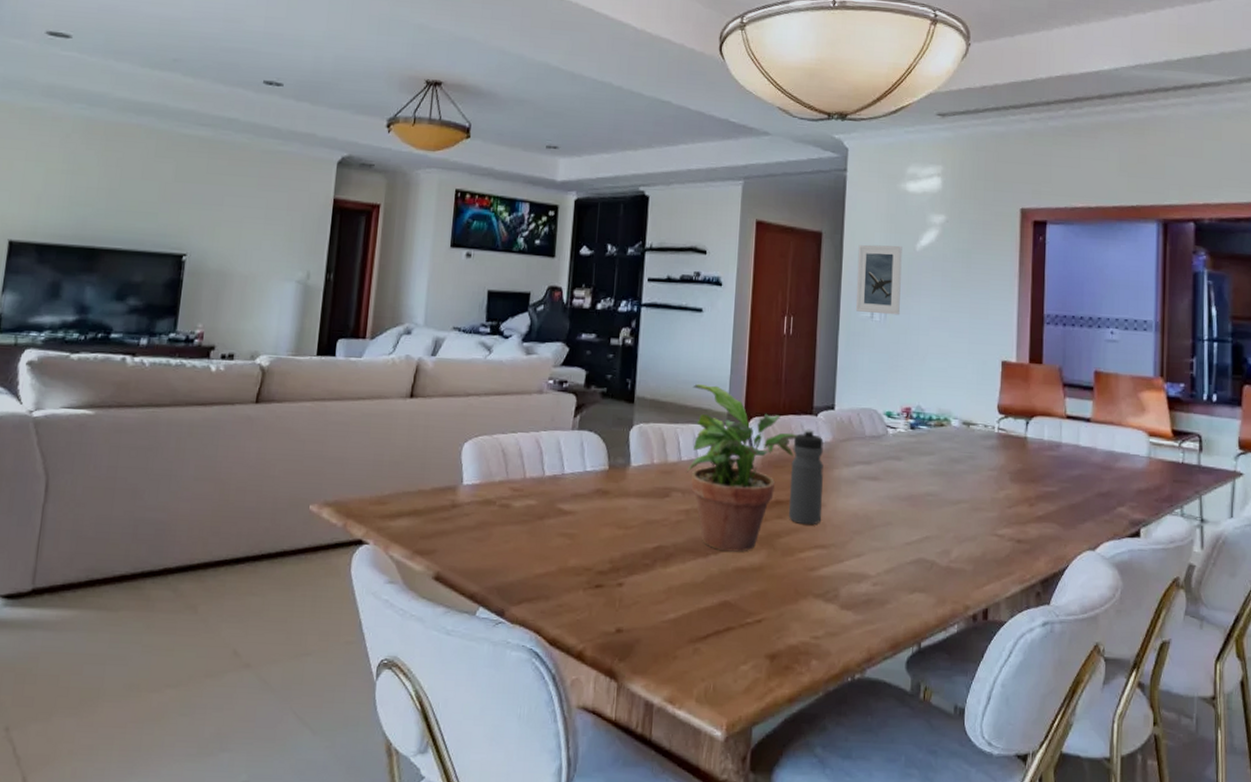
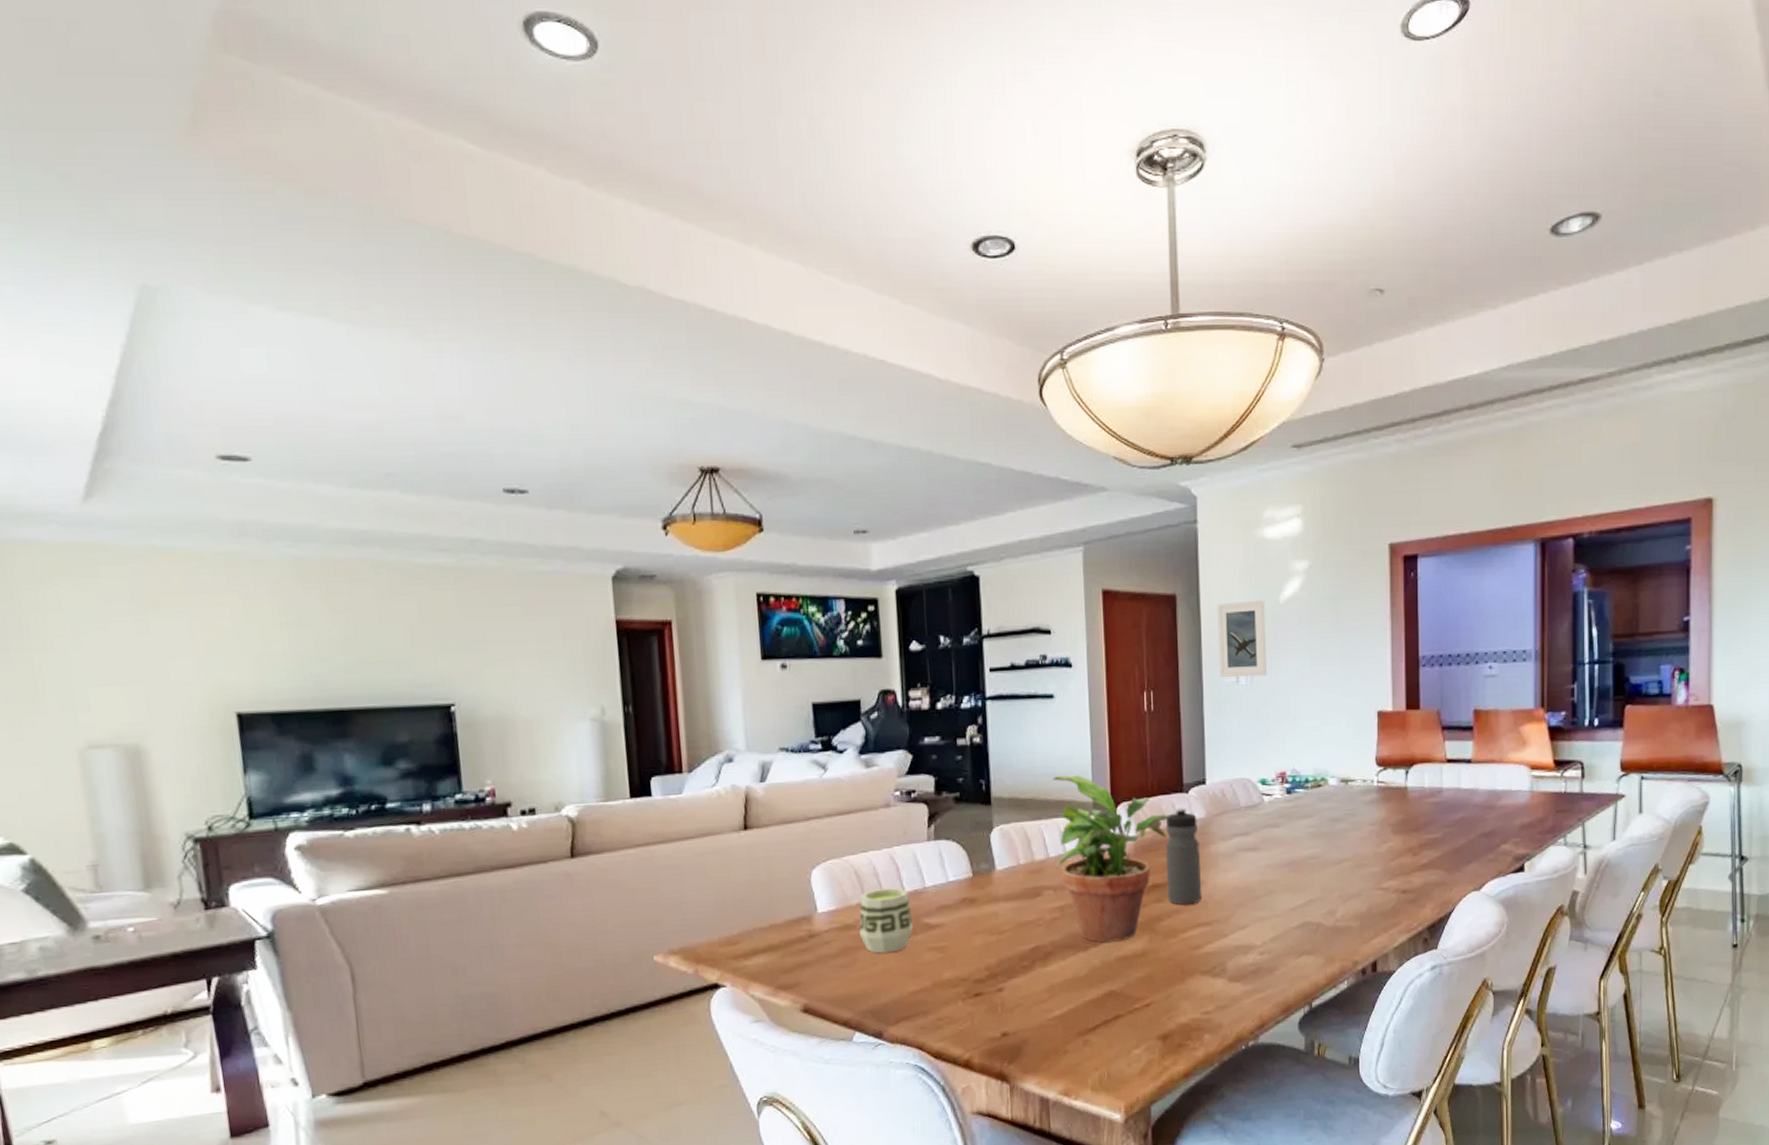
cup: none [497,469,549,533] -> present [859,888,914,954]

